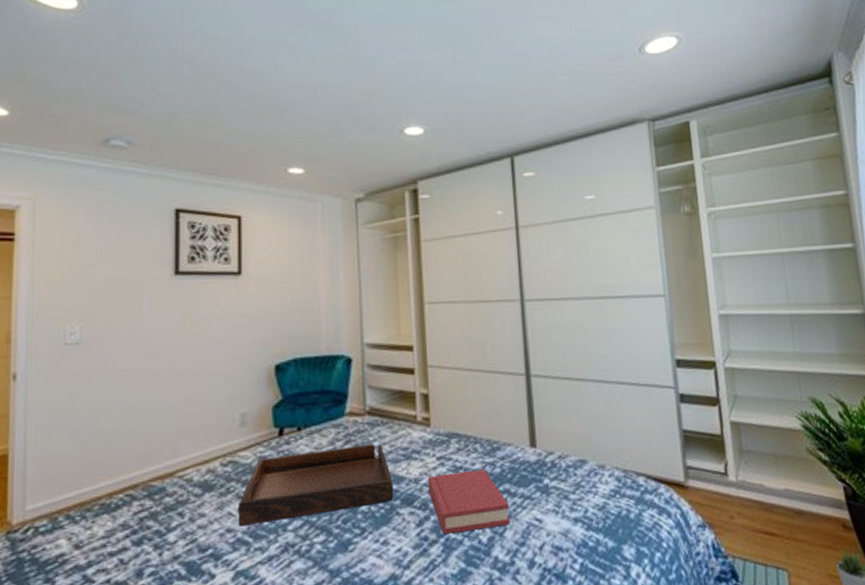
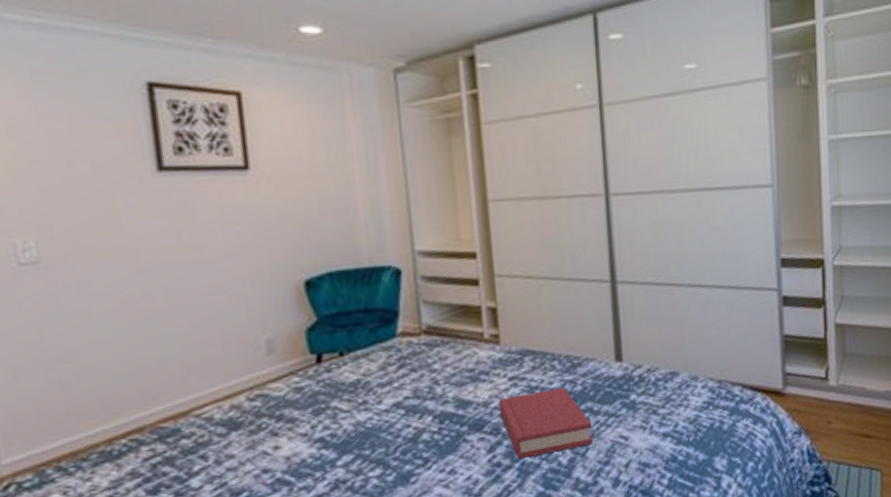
serving tray: present [239,444,394,526] -> none [274,366,461,466]

